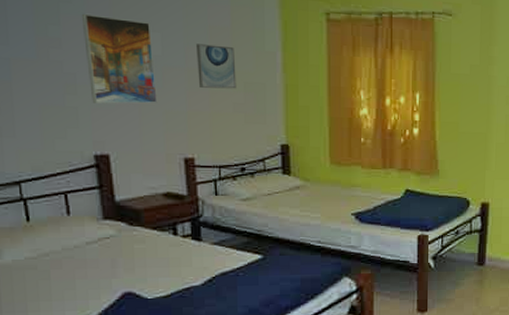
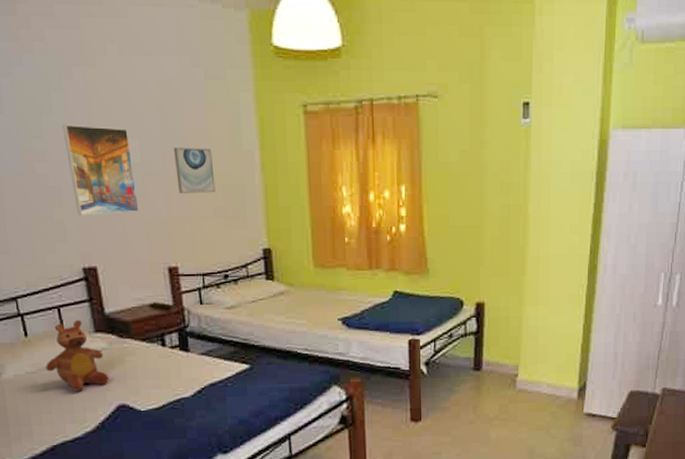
teddy bear: none [47,205,116,278] -> present [46,319,109,392]

